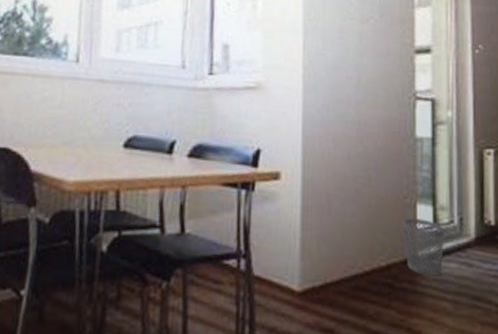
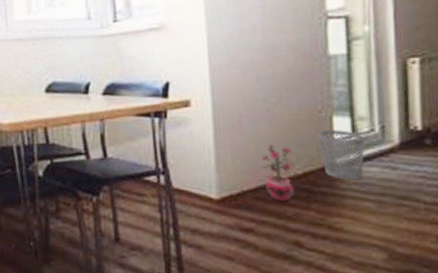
potted plant: none [344,230,378,298] -> present [259,144,294,202]

